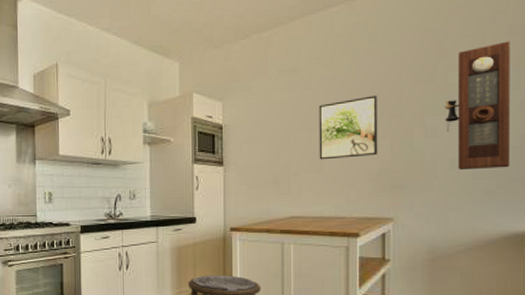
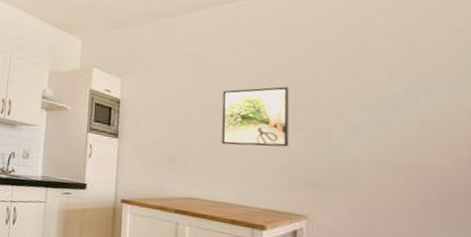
pendulum clock: present [444,41,510,171] -> none [369,45,455,180]

